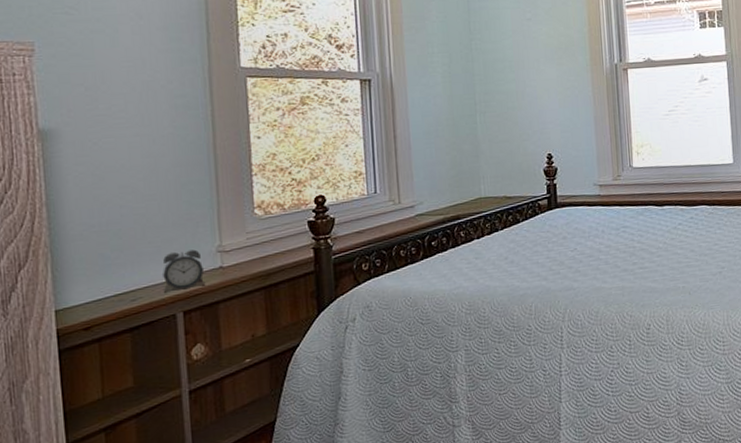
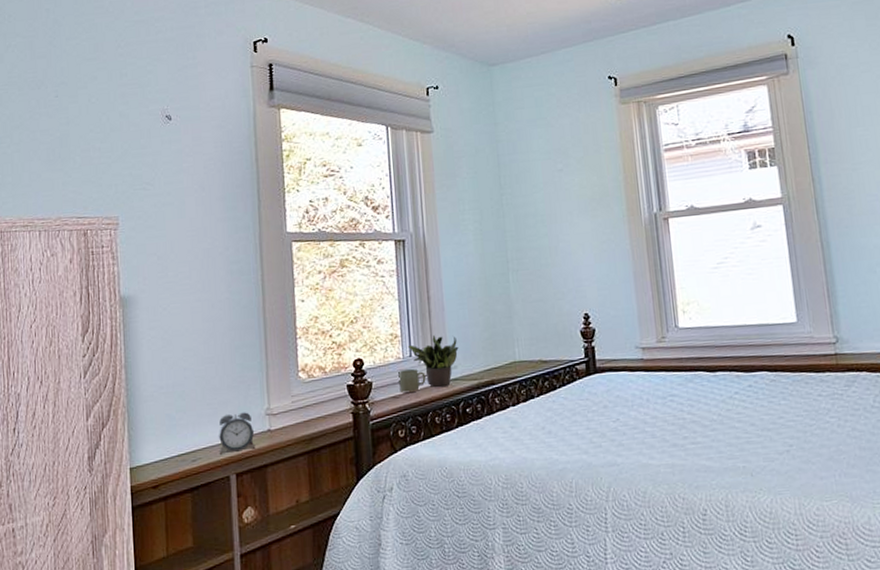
mug: none [363,205,391,229] -> present [398,369,426,394]
potted plant: none [373,172,425,222] -> present [408,334,459,387]

